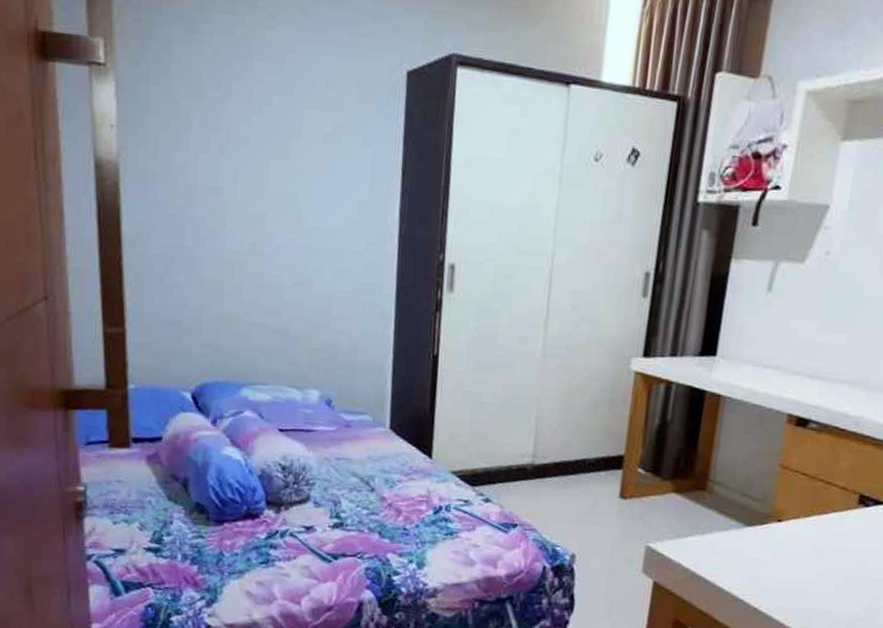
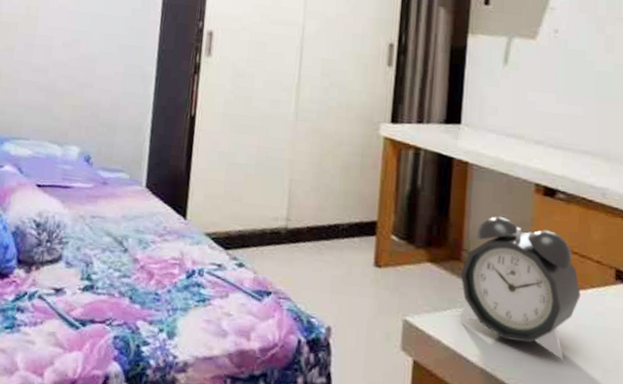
alarm clock: none [700,447,822,578] -> present [459,216,581,361]

